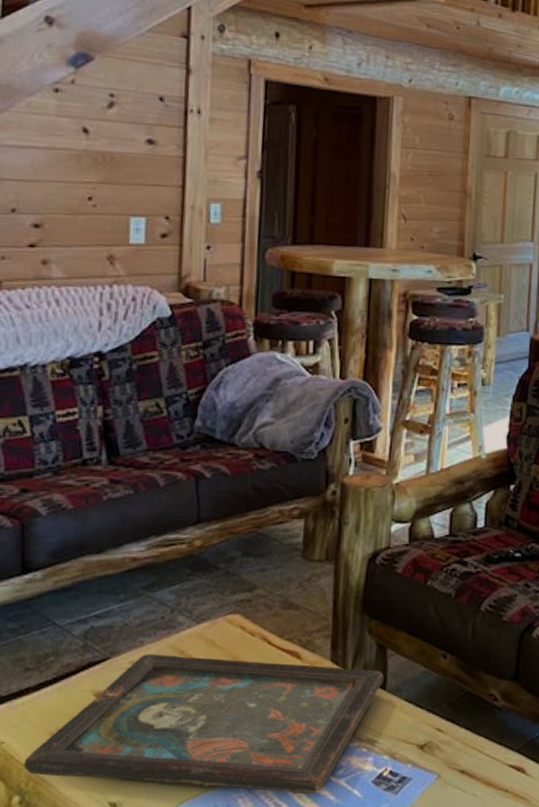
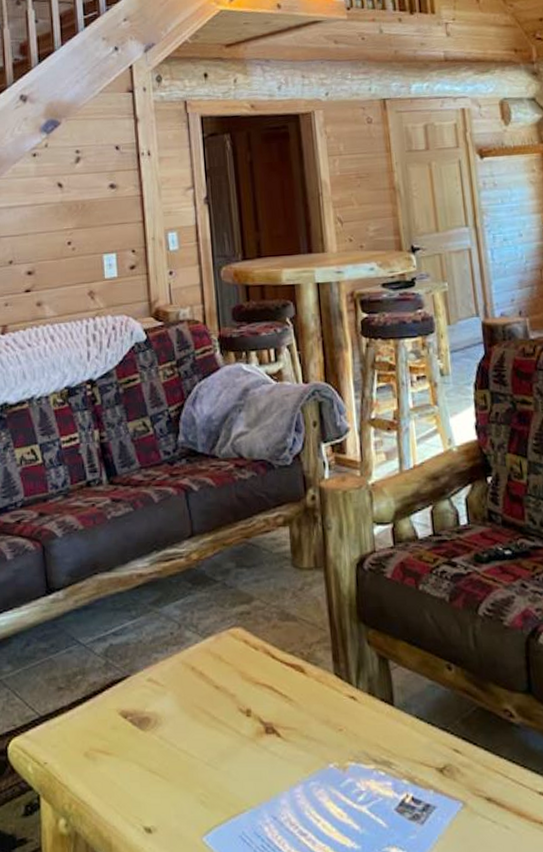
decorative tray: present [24,654,384,795] -> none [66,670,390,823]

